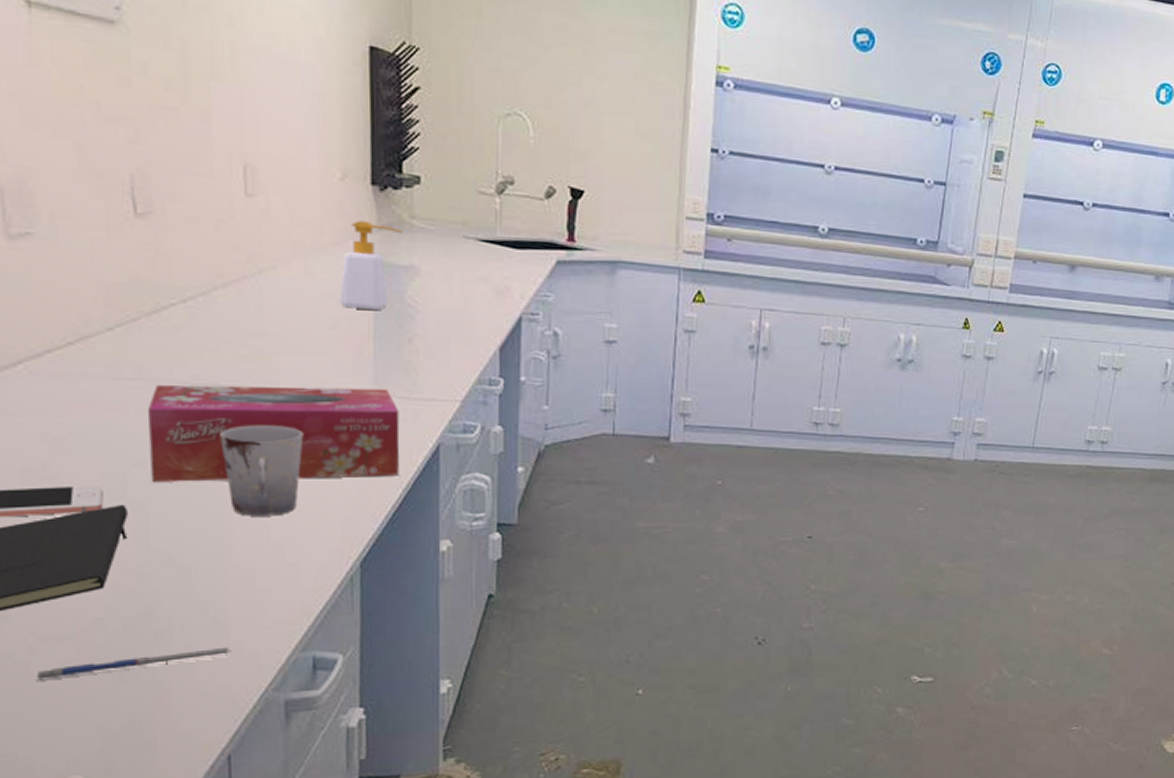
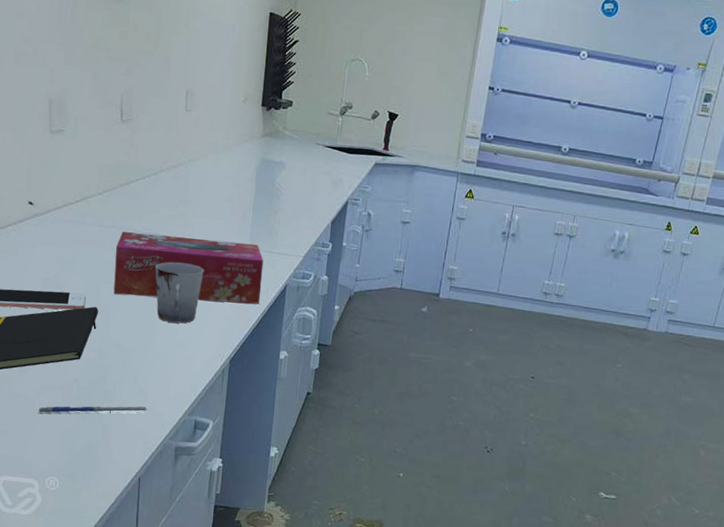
soap bottle: present [340,220,403,311] -> none [235,130,278,191]

